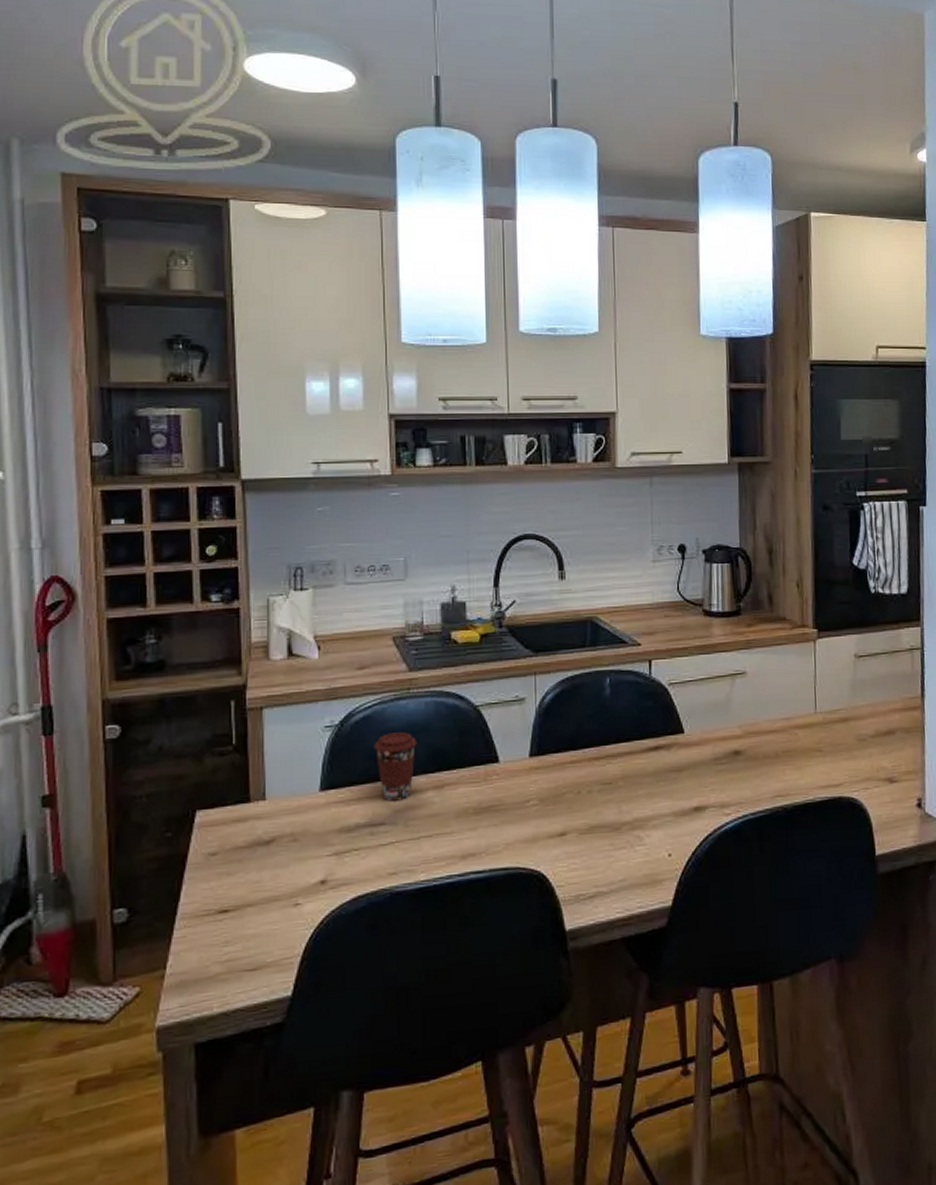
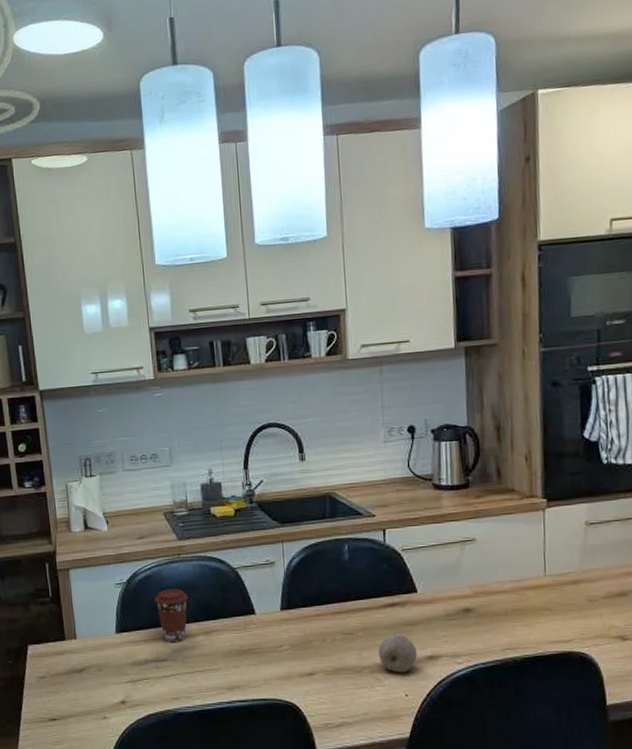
fruit: none [639,782,683,829] -> present [378,634,418,673]

